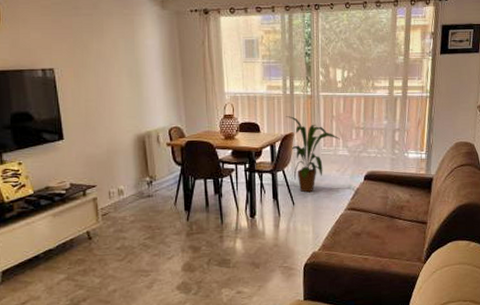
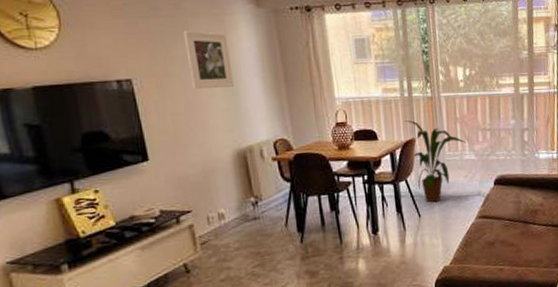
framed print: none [98,28,138,80] -> present [183,30,234,90]

